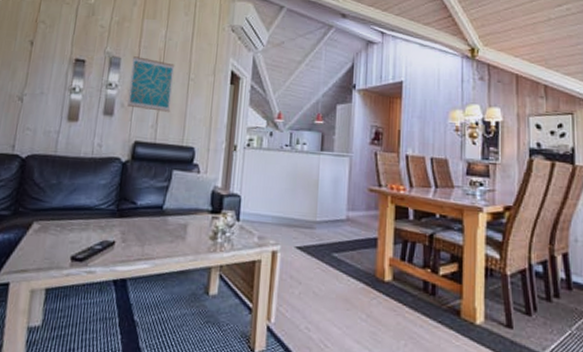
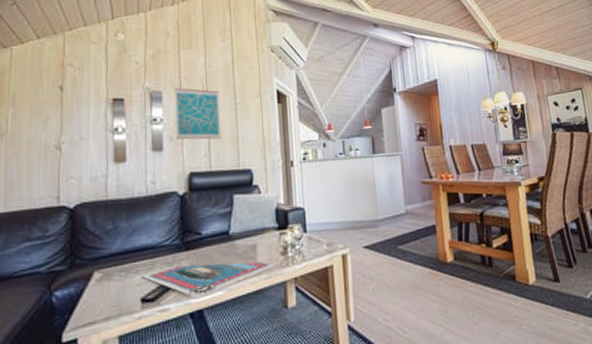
postcard: none [75,230,206,267] -> present [142,261,278,299]

